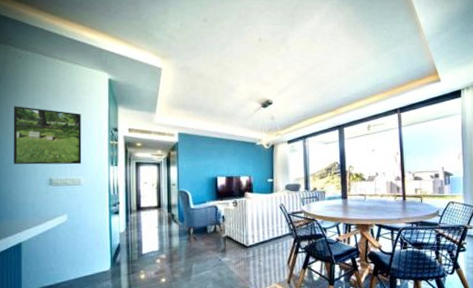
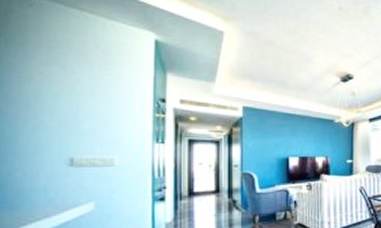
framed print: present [13,106,82,165] -> none [17,66,117,141]

